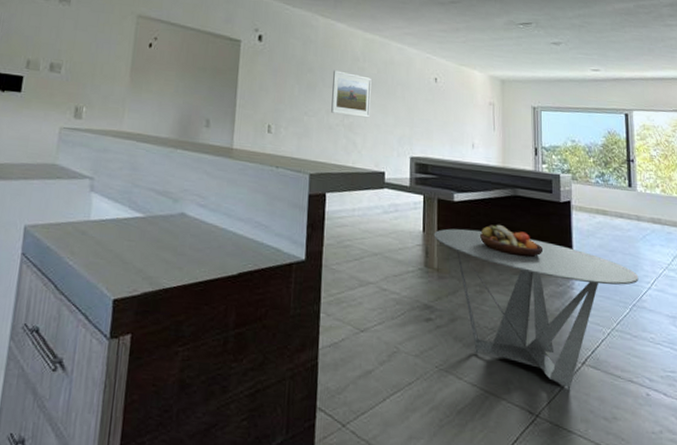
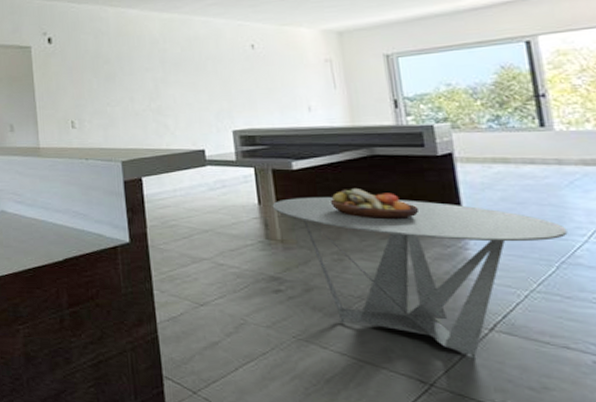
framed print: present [331,70,372,118] -> none [131,57,179,100]

